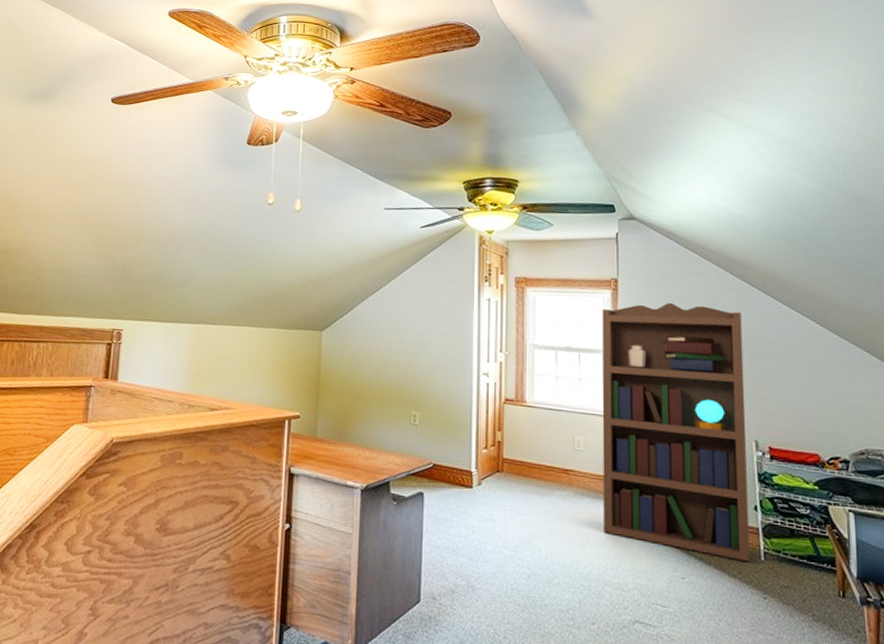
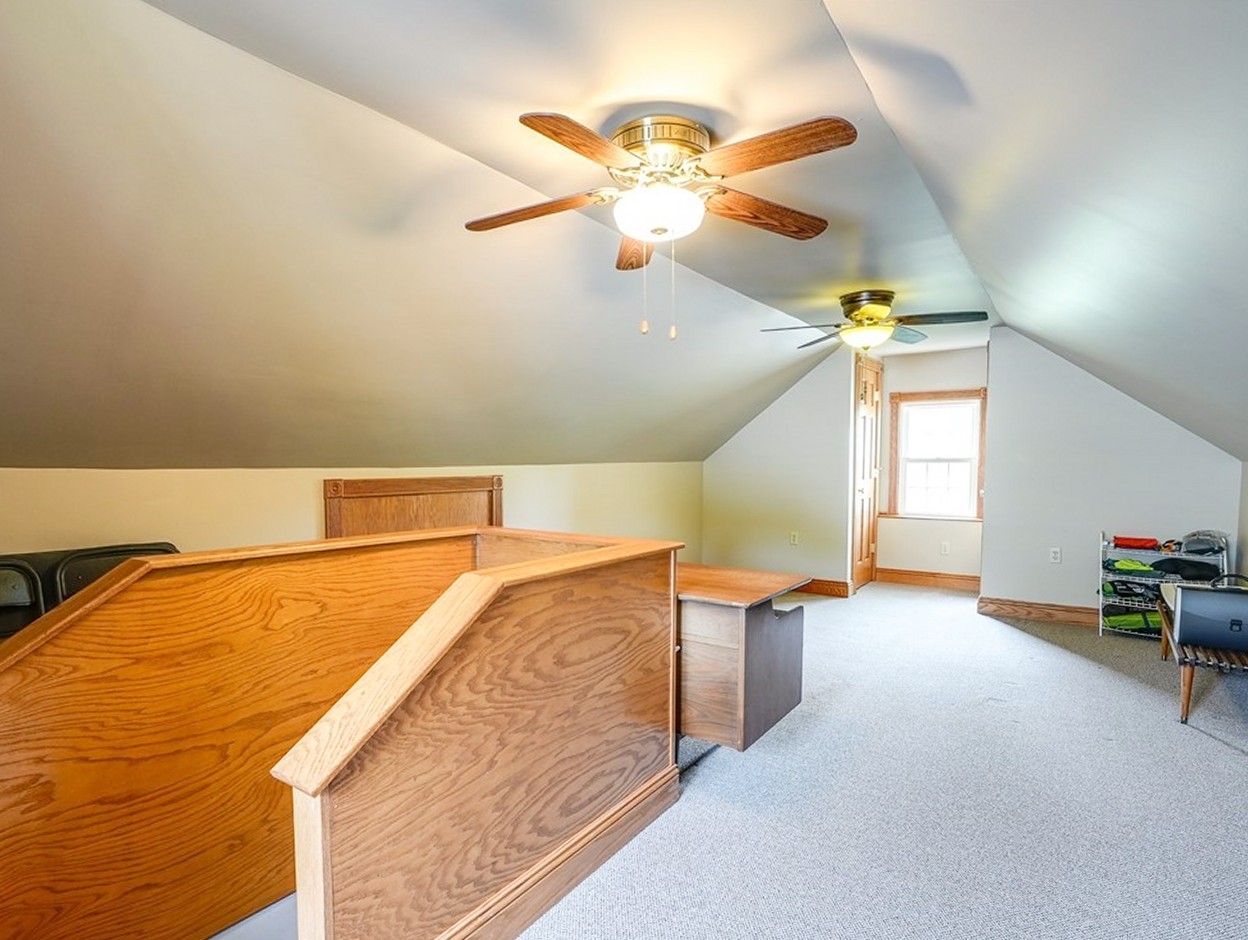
bookshelf: present [602,302,750,563] -> none [965,407,1099,639]

